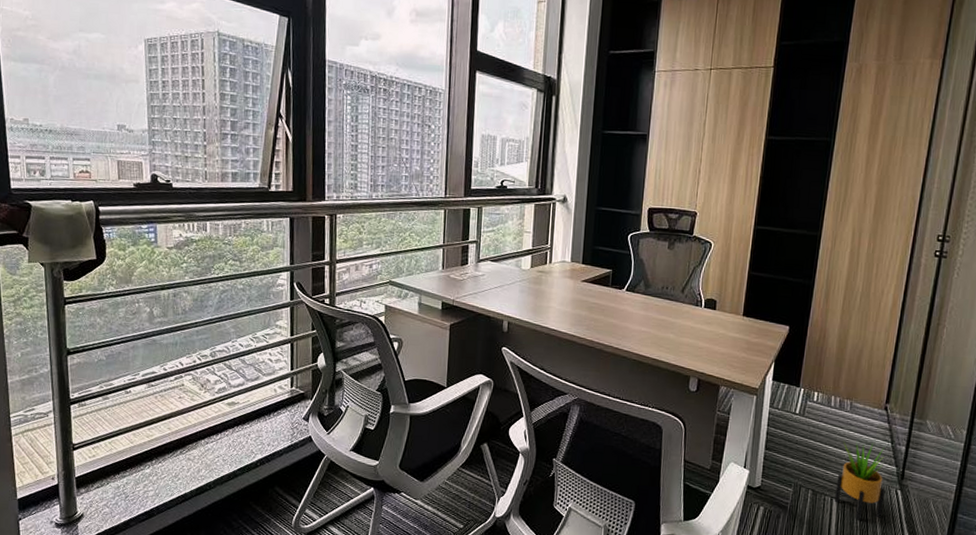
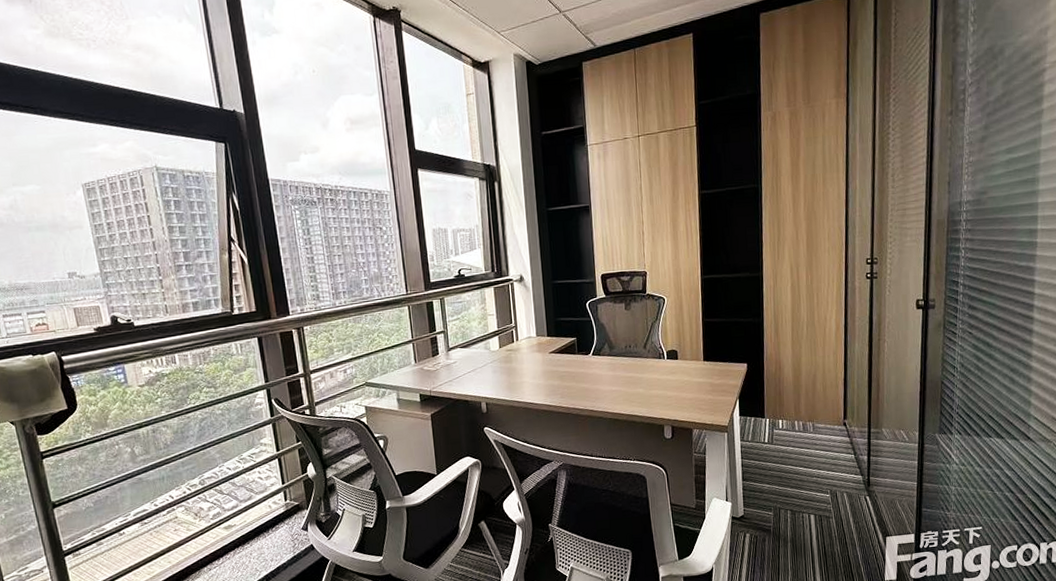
potted plant: present [835,441,886,520] -> none [811,458,856,530]

